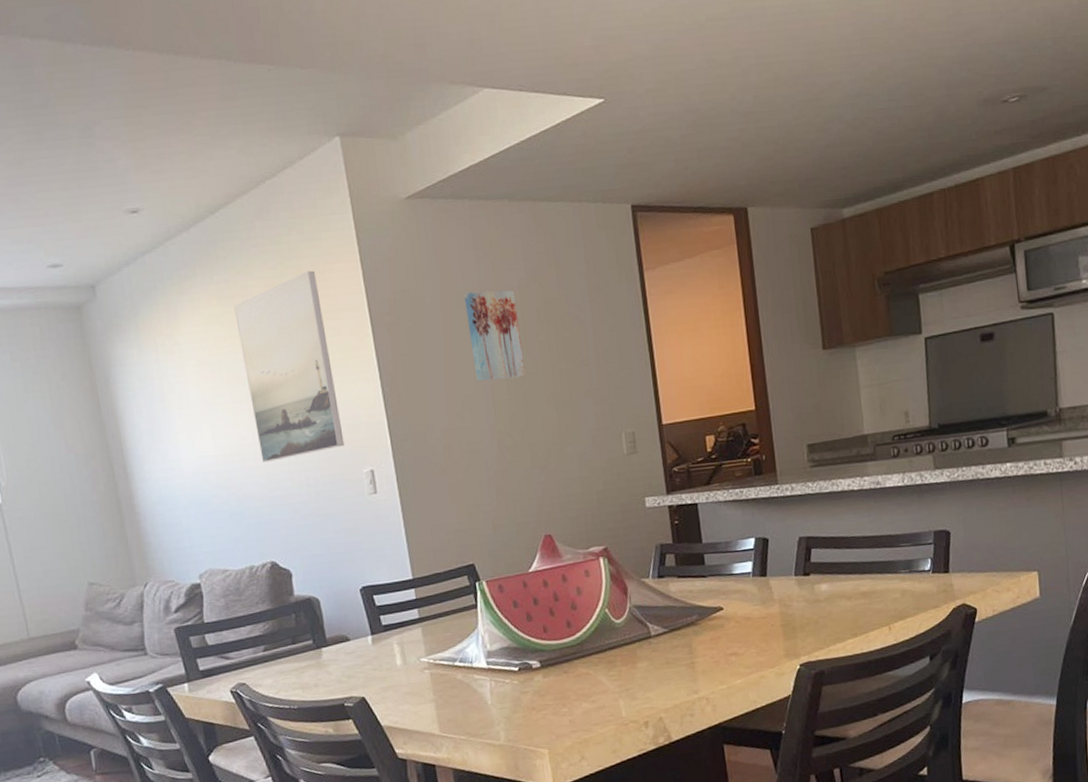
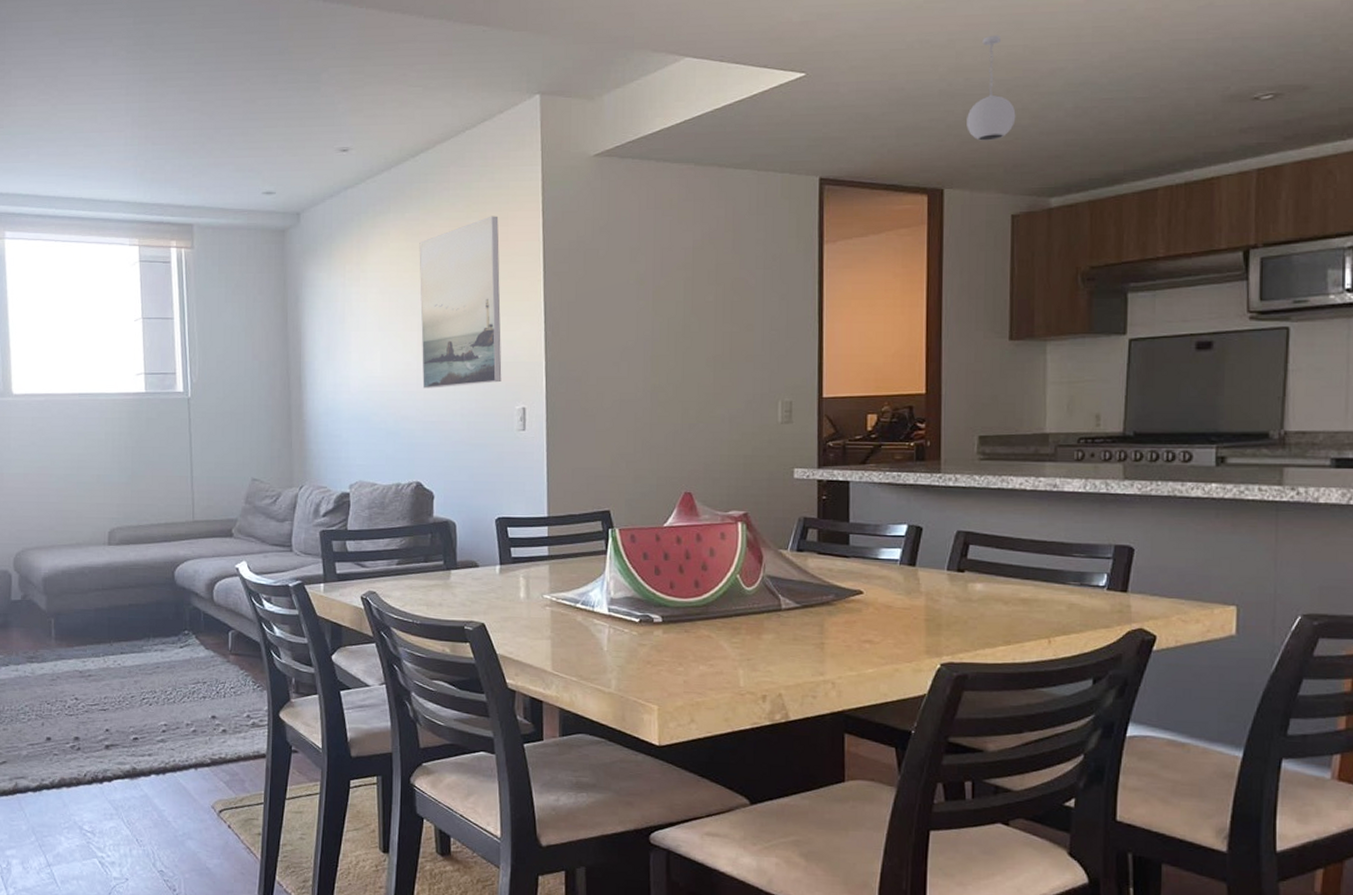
wall art: present [463,290,526,382] -> none [636,248,689,335]
pendant light: none [759,50,804,158] -> present [967,35,1016,141]

